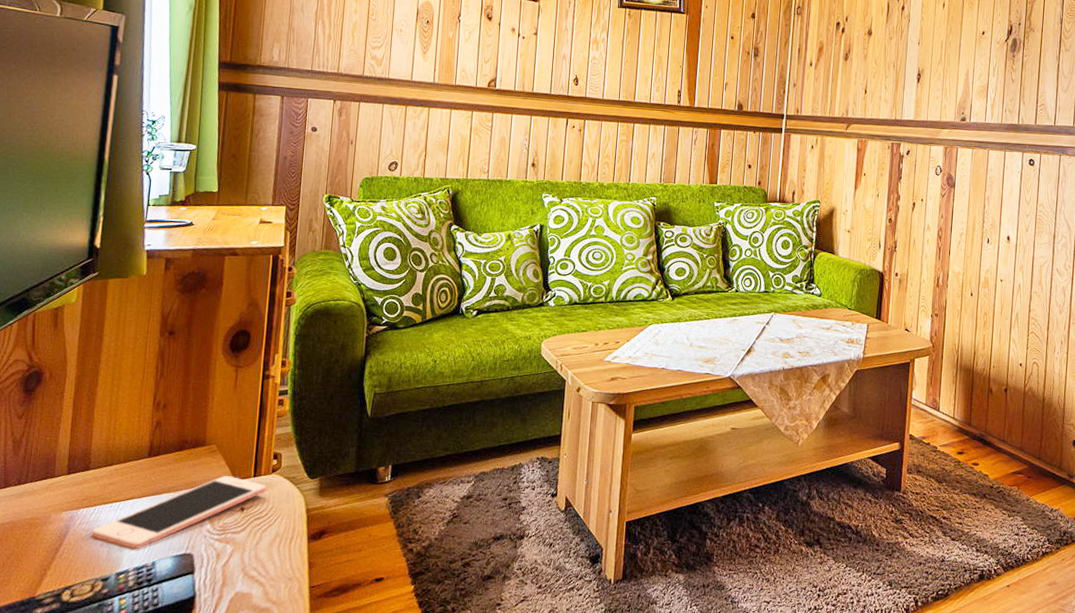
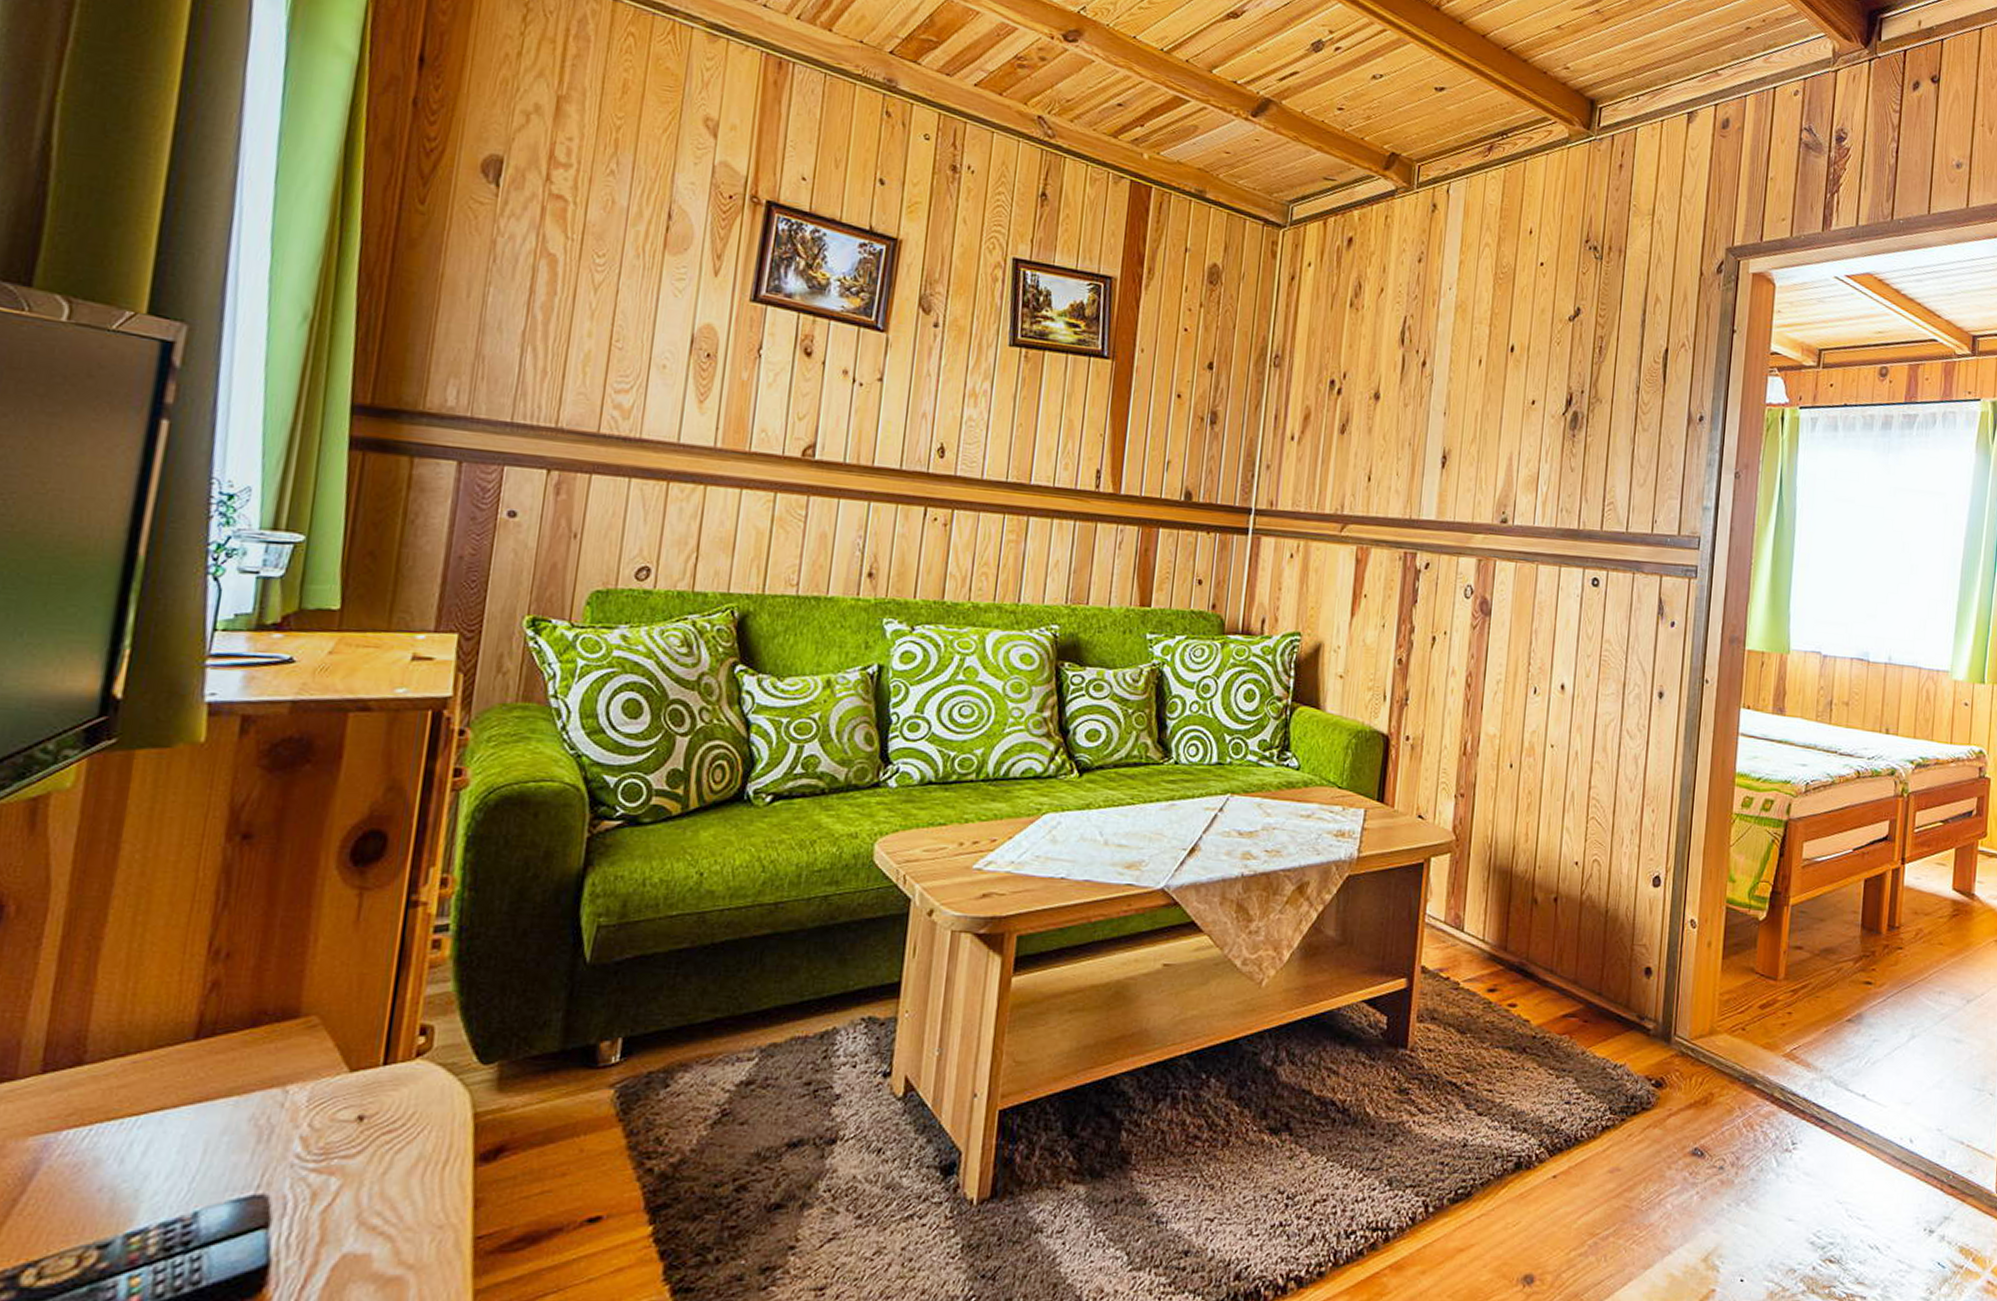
cell phone: present [91,475,267,549] -> none [81,1064,406,1191]

